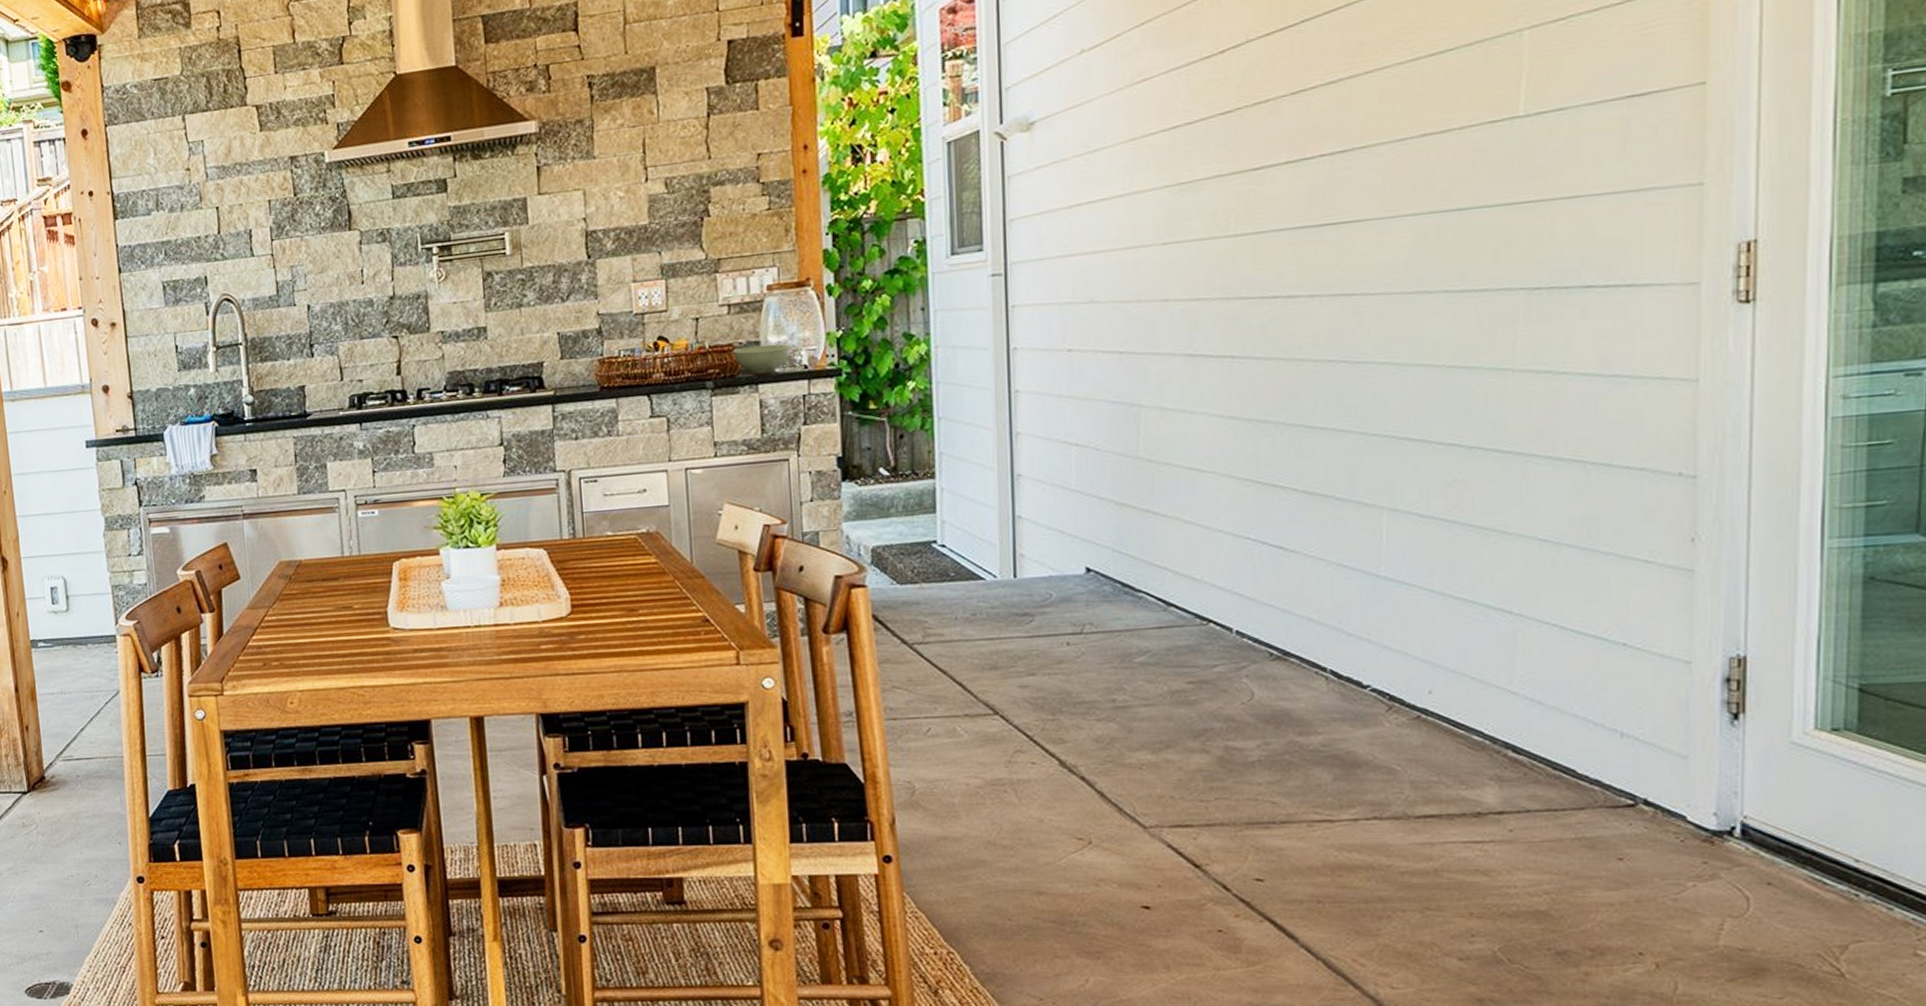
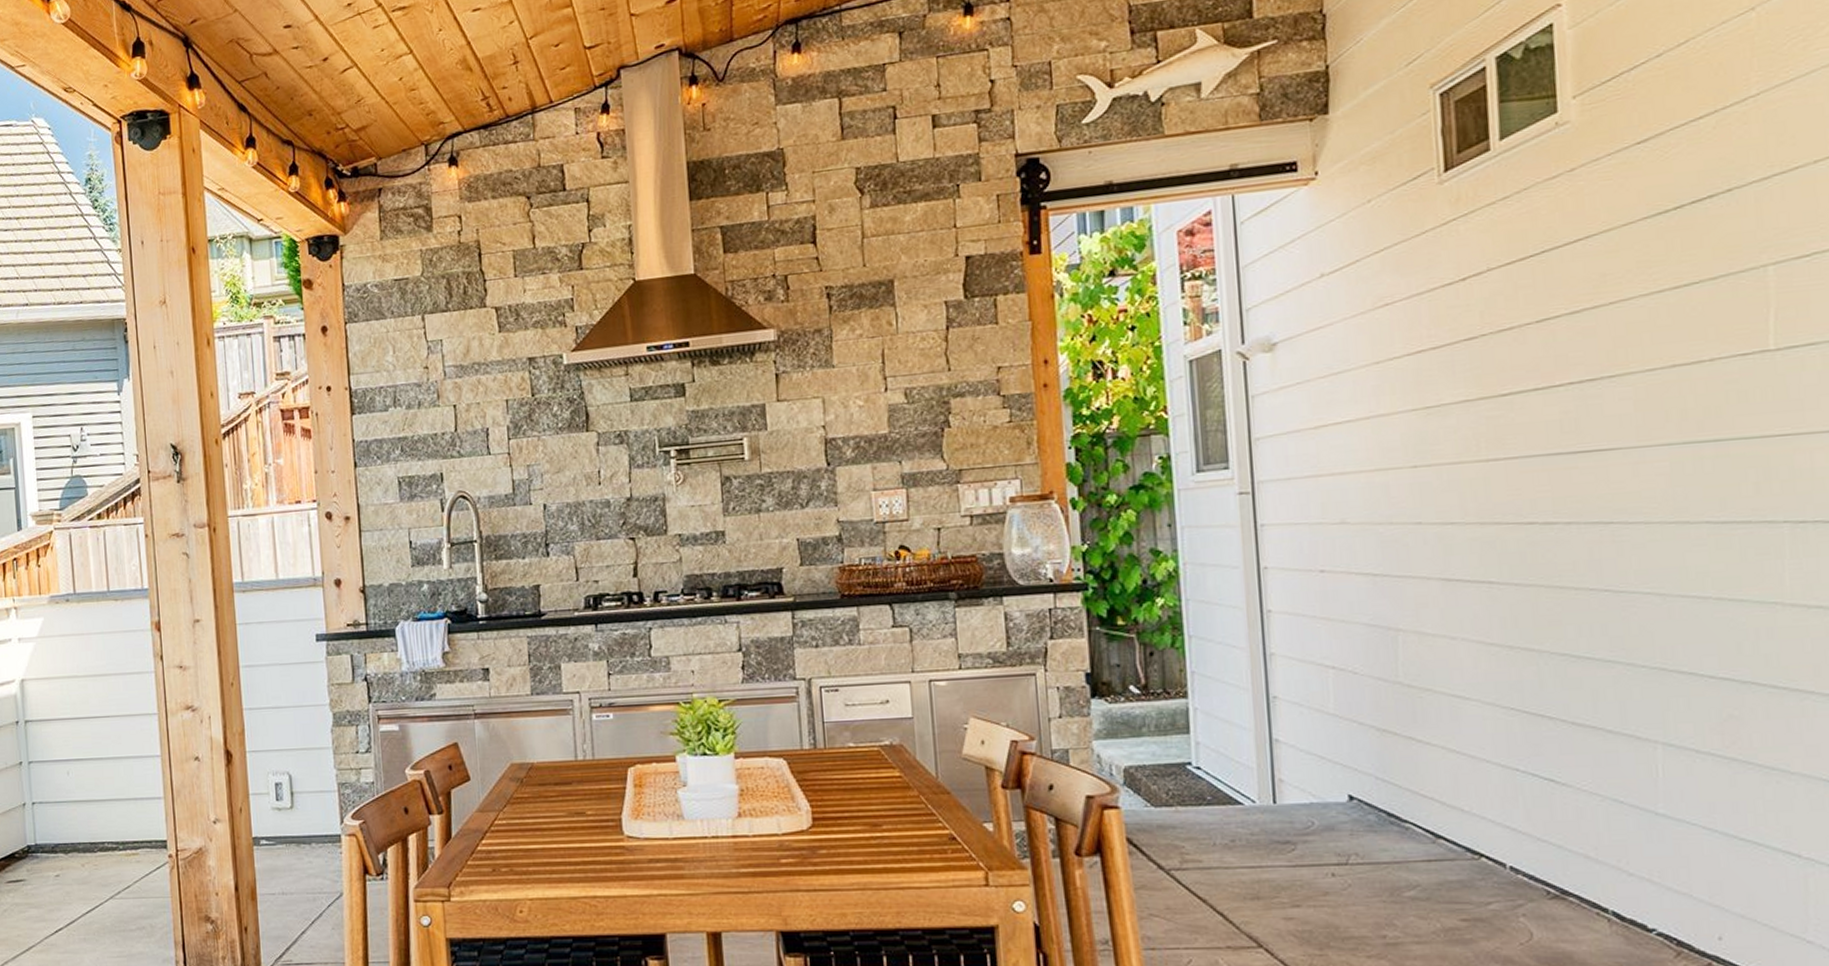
bowl: present [732,343,791,377] -> none [975,556,1035,589]

